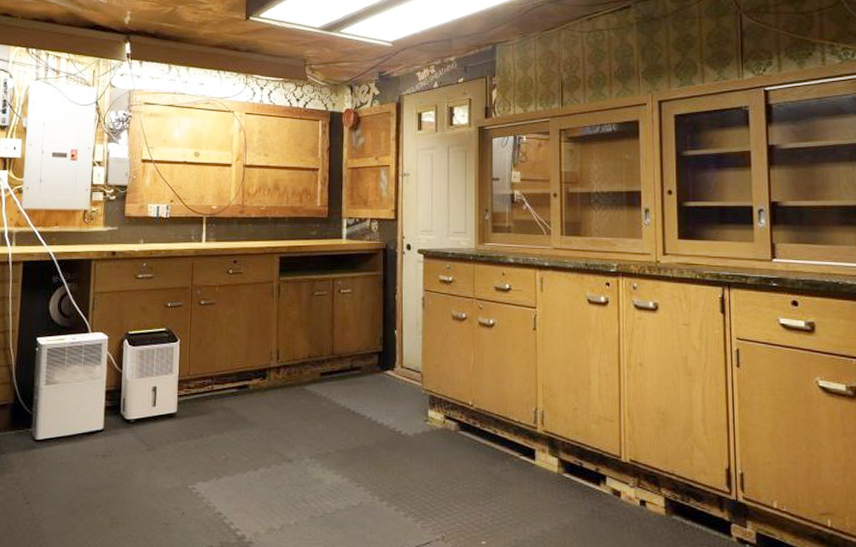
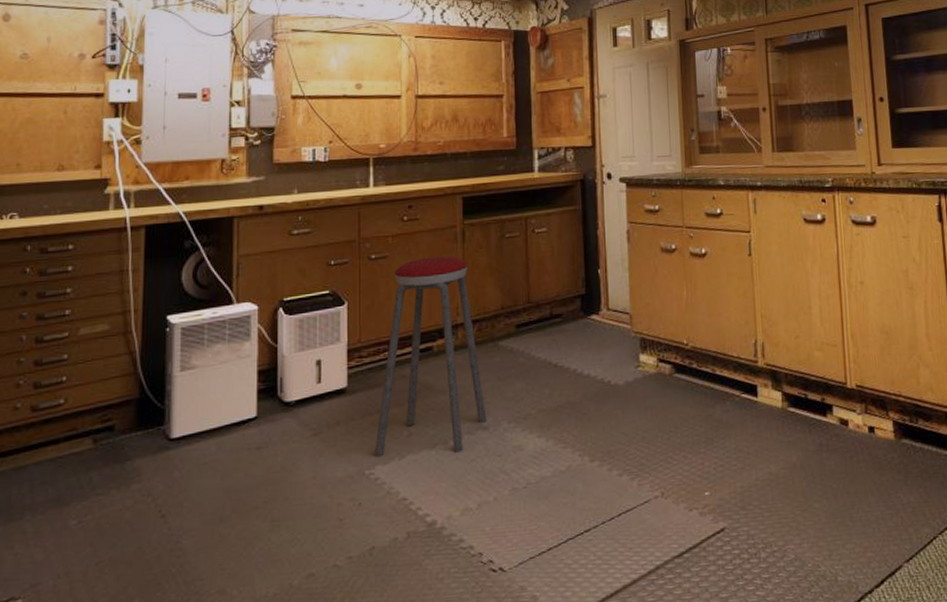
music stool: none [197,307,292,480] -> present [375,256,487,456]

